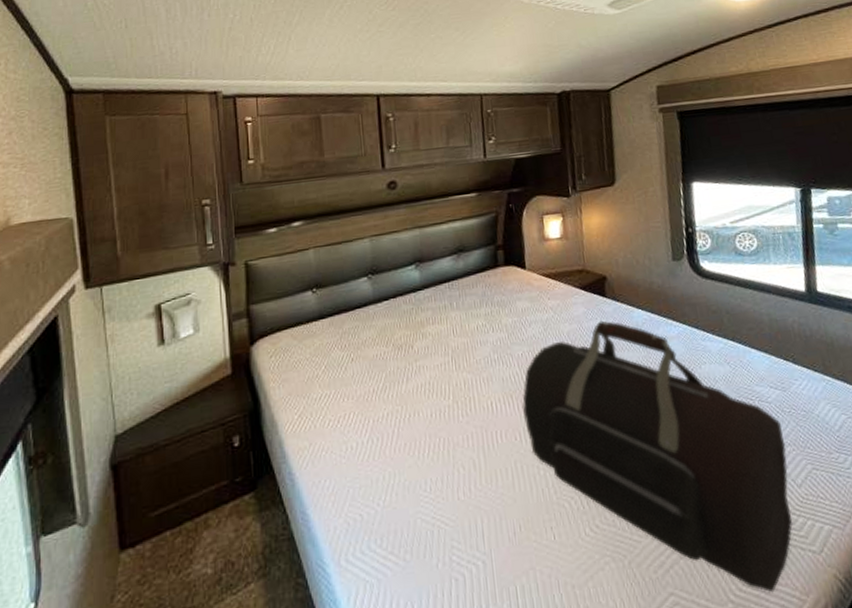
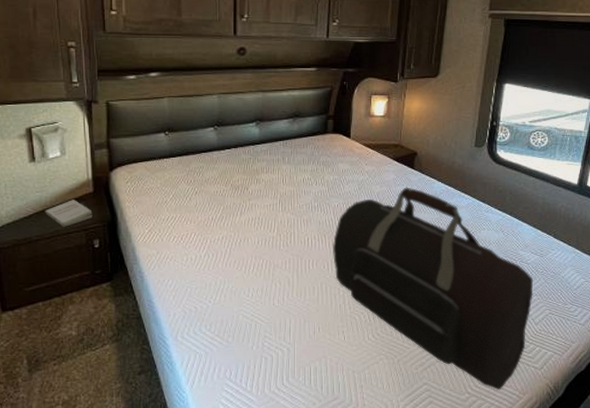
books: none [175,386,231,426] -> present [45,200,93,228]

